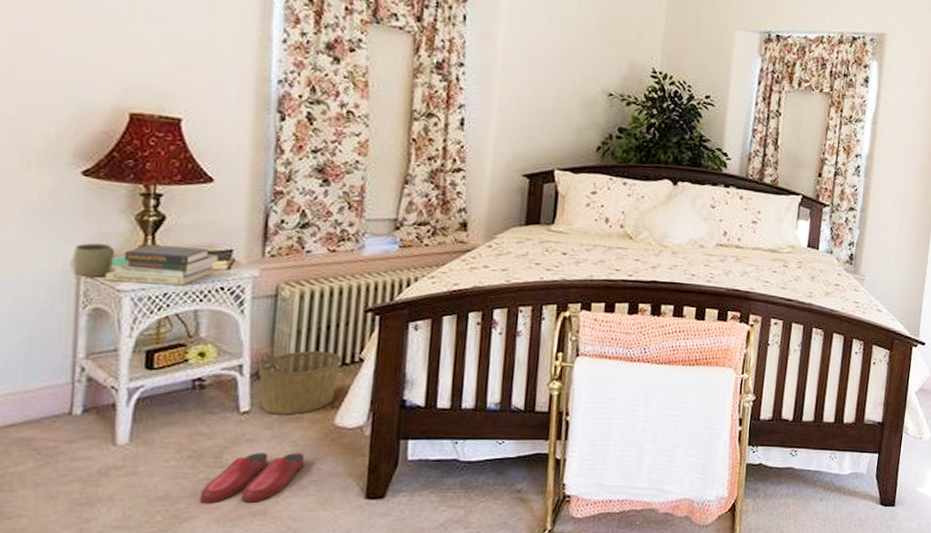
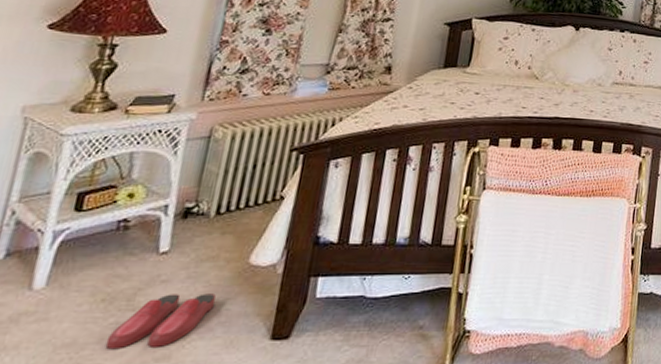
mug: present [72,243,116,278] -> none [22,90,66,123]
books: present [104,244,218,286] -> none [51,91,161,129]
basket: present [257,350,342,415] -> none [180,189,264,254]

